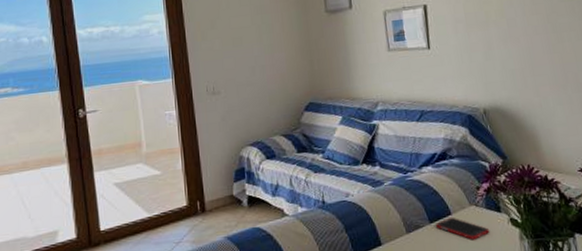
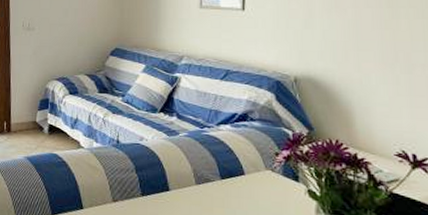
cell phone: present [436,217,490,240] -> none [227,177,284,204]

